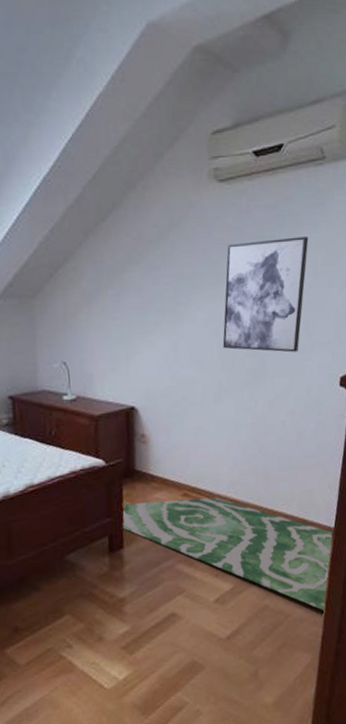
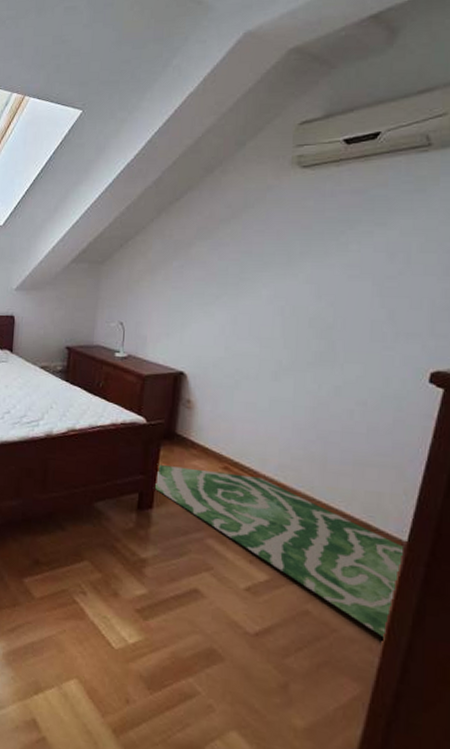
wall art: present [222,236,309,353] -> none [287,222,403,340]

